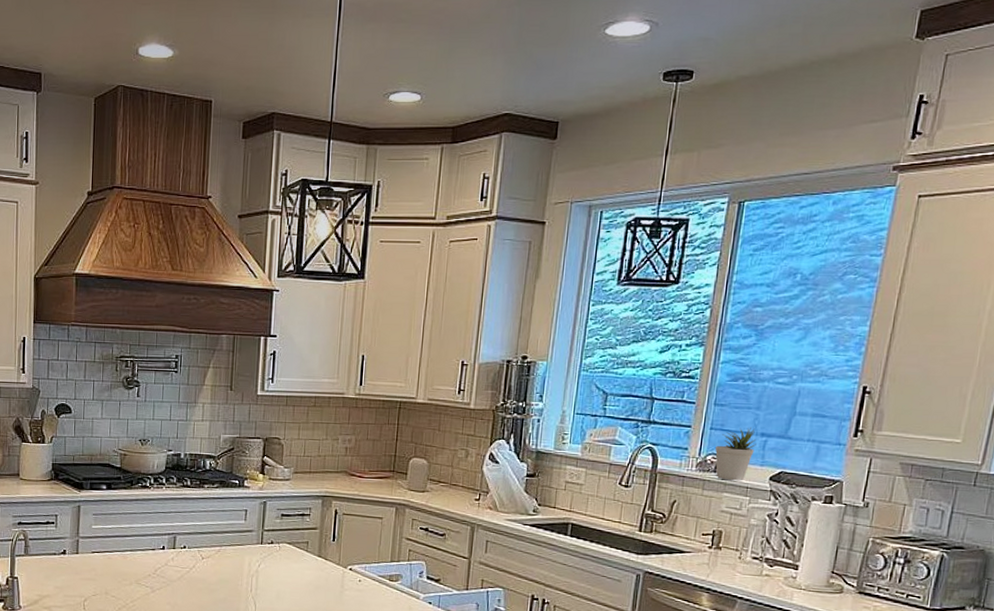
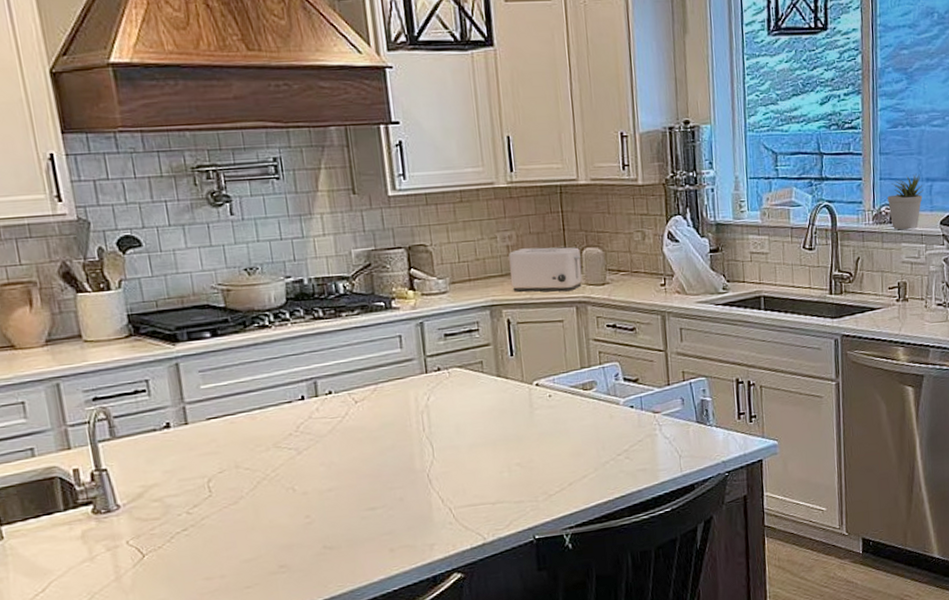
toaster: none [343,451,408,494] -> present [509,247,583,292]

